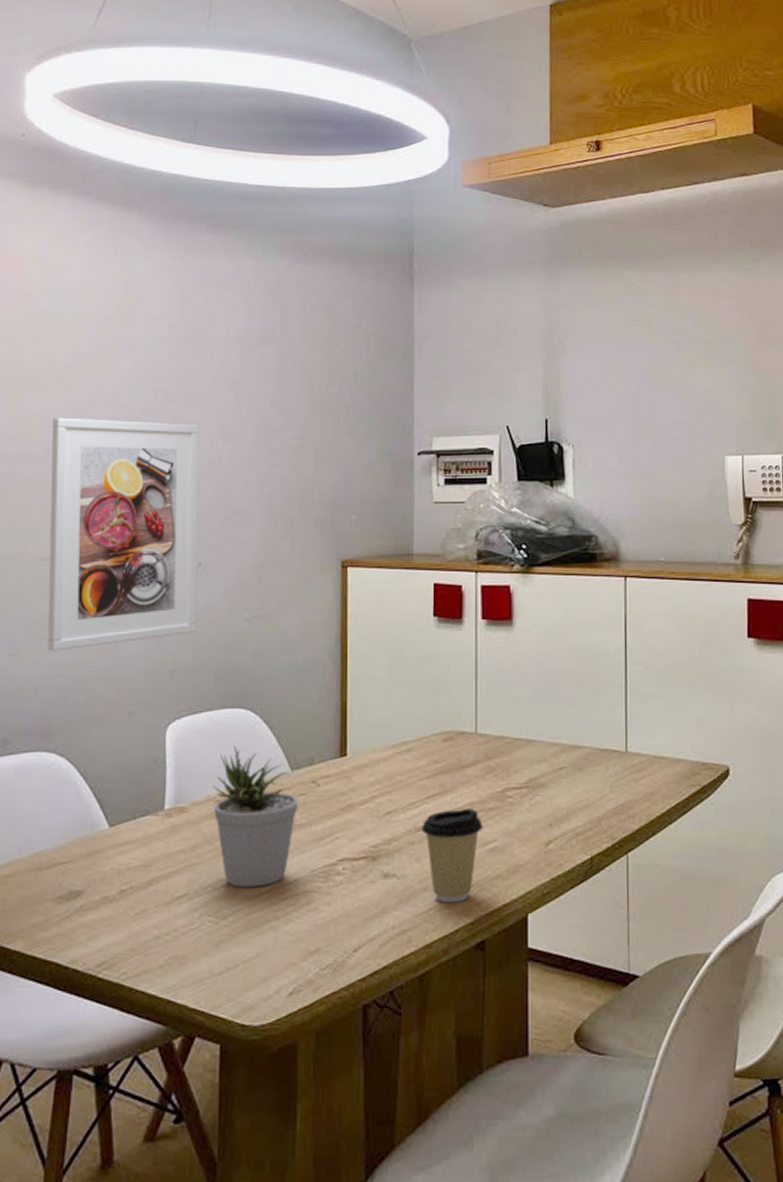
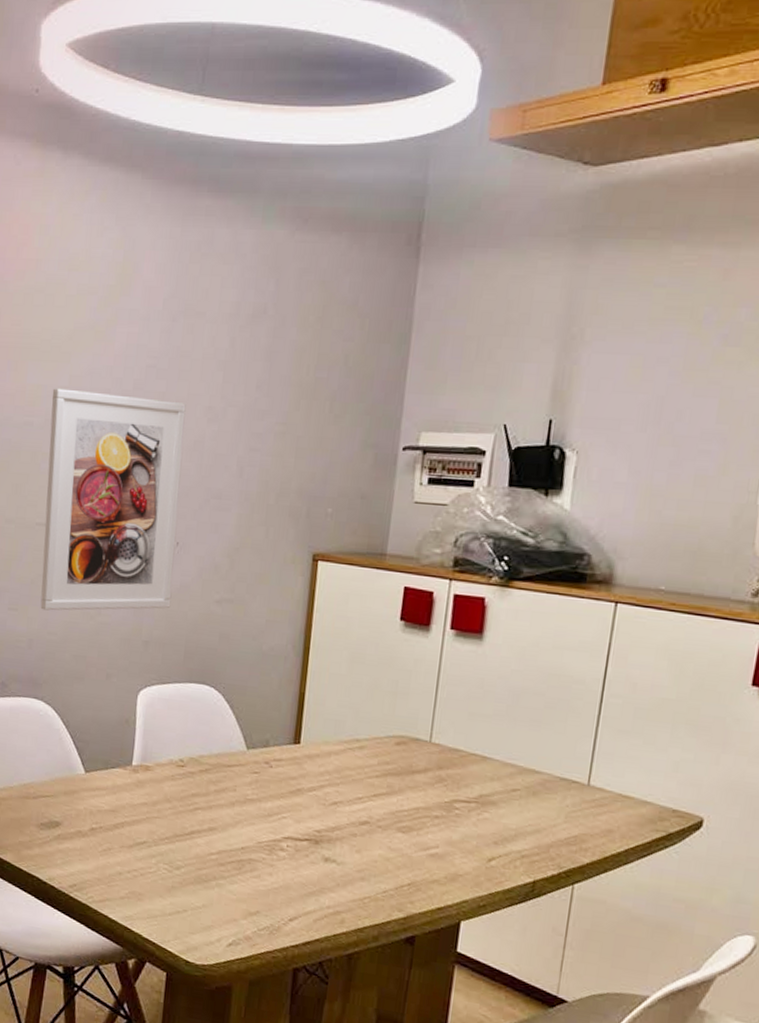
potted plant: present [213,746,299,888] -> none [174,719,252,848]
coffee cup: present [421,809,483,903] -> none [364,810,426,897]

